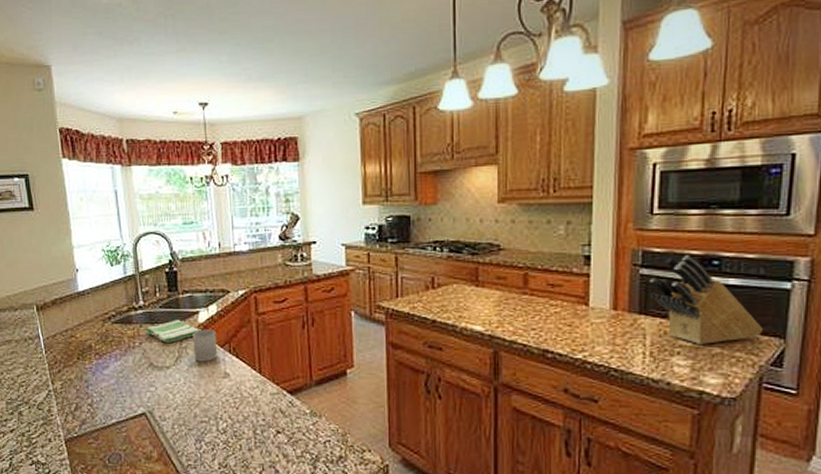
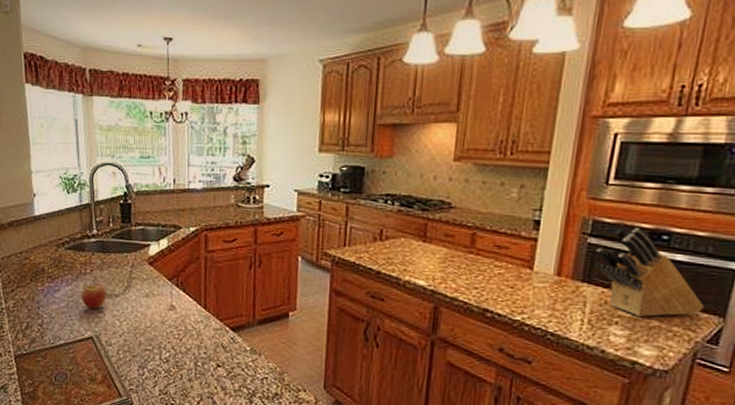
fruit: none [131,358,157,383] -> present [81,285,107,309]
dish towel: present [146,320,201,343] -> none [98,250,151,272]
mug: present [184,329,218,362] -> none [133,262,166,294]

